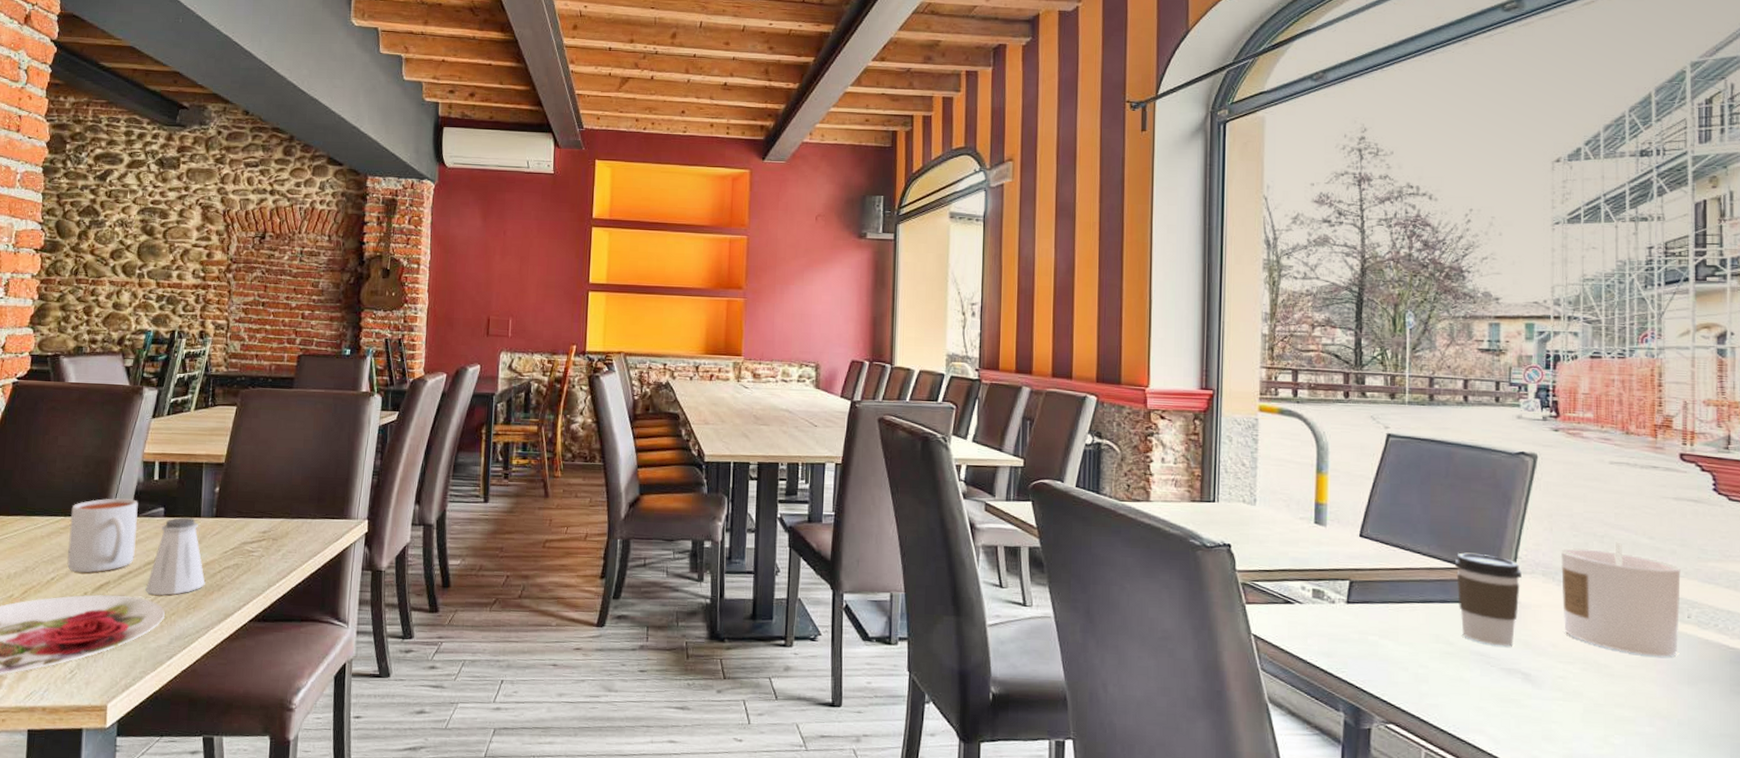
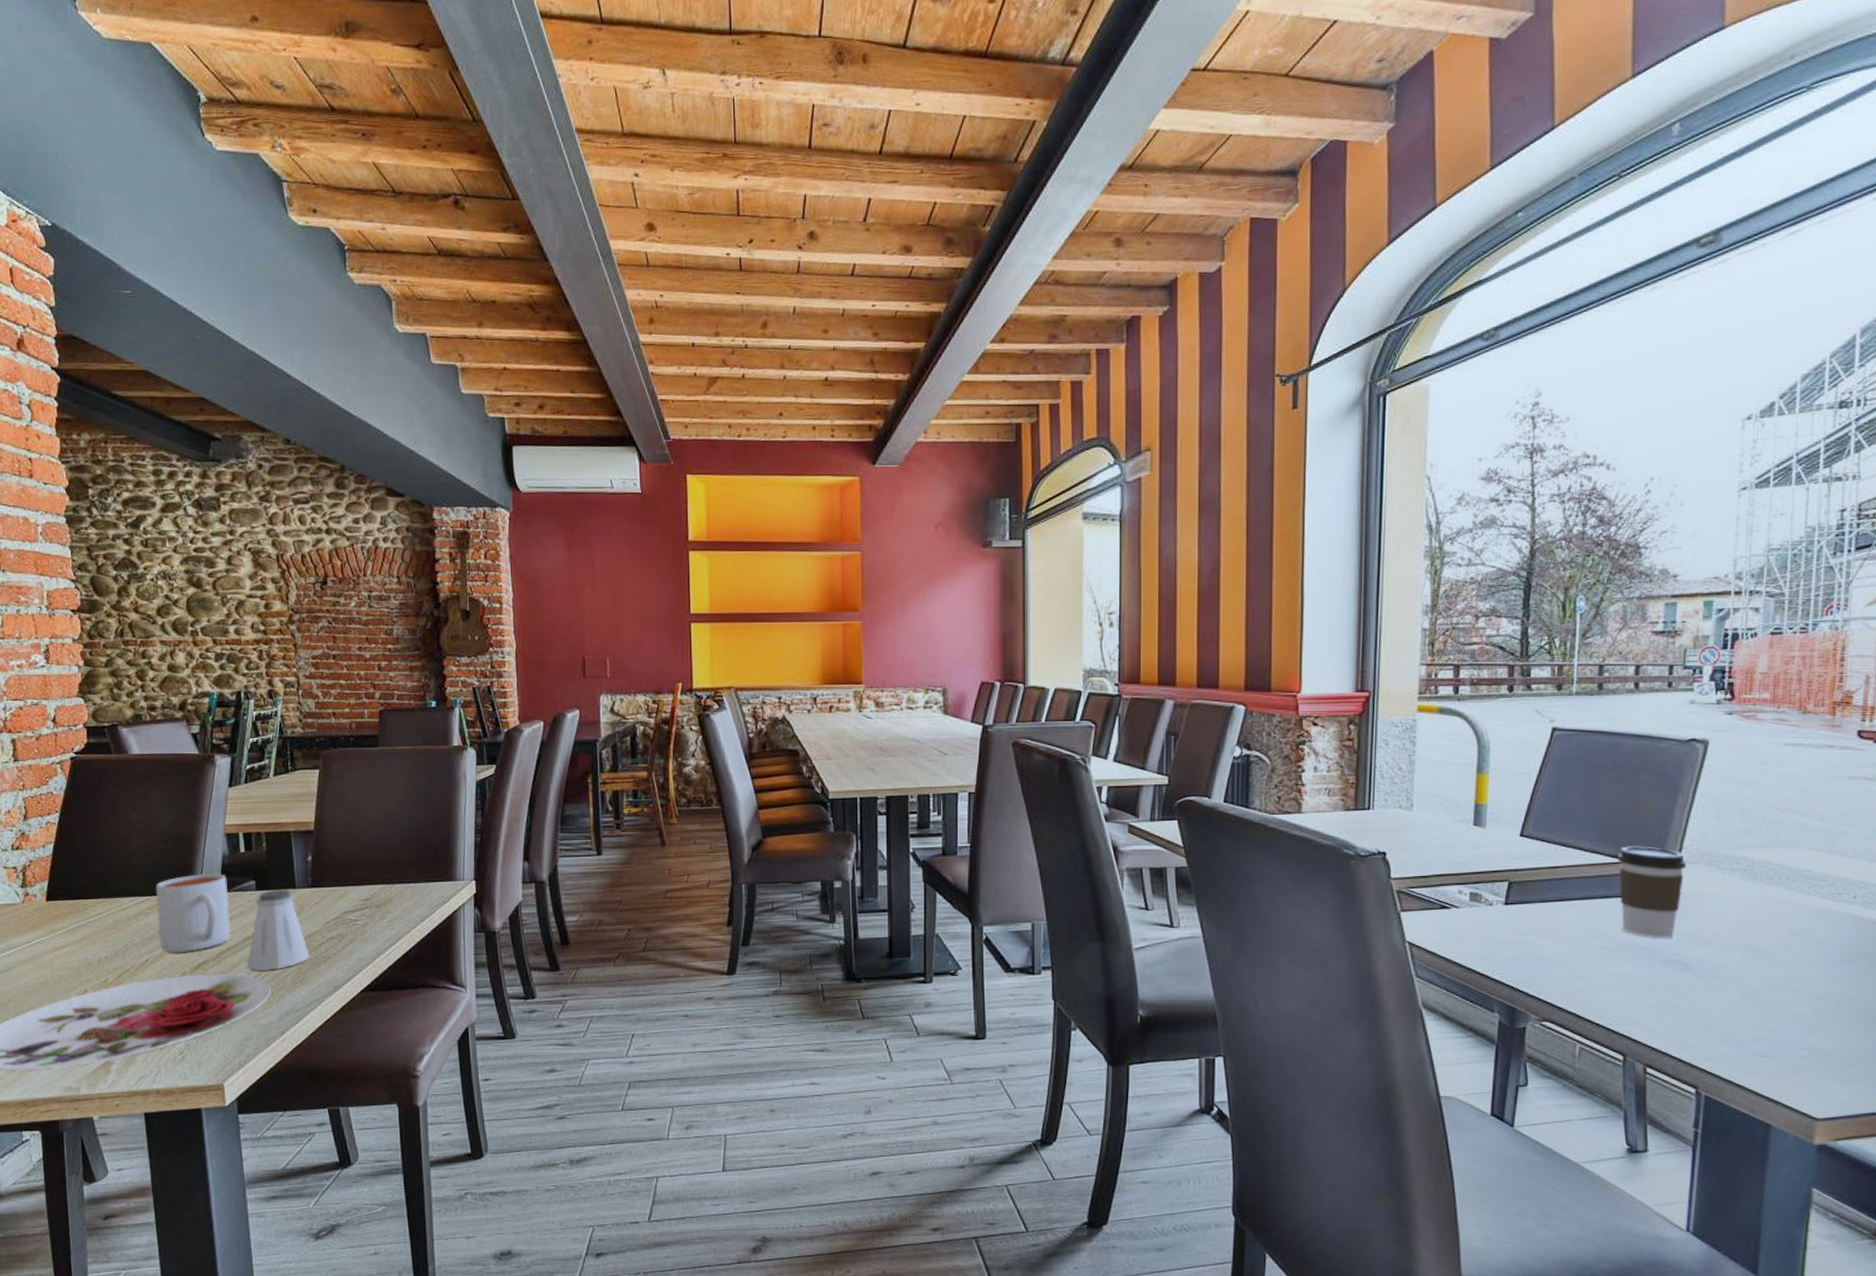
candle: present [1561,542,1681,657] -> none [1726,826,1850,939]

